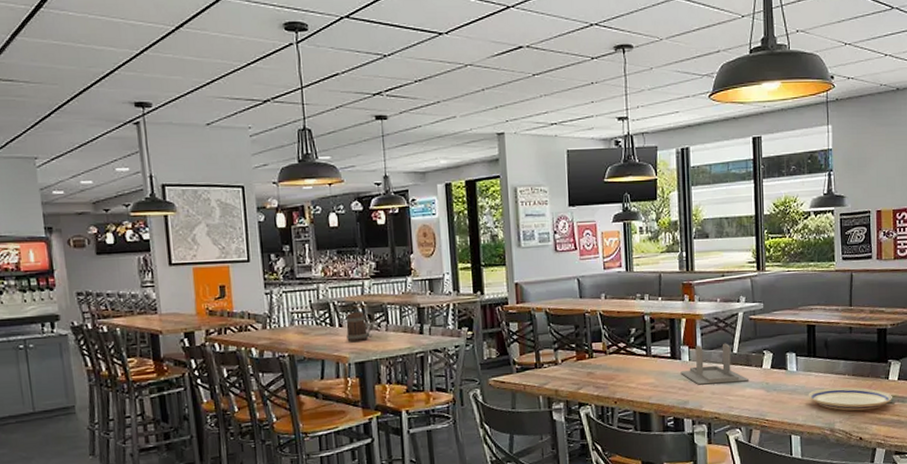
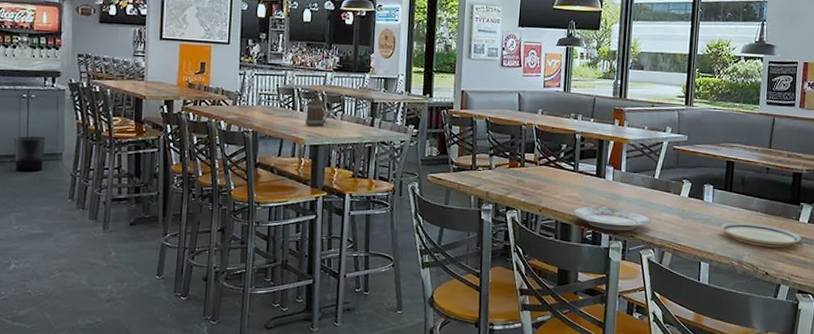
waste bin: none [15,390,55,433] -> present [14,136,46,172]
plate: none [650,389,735,415] -> present [573,206,651,231]
napkin holder: present [680,343,749,385] -> none [603,167,666,206]

